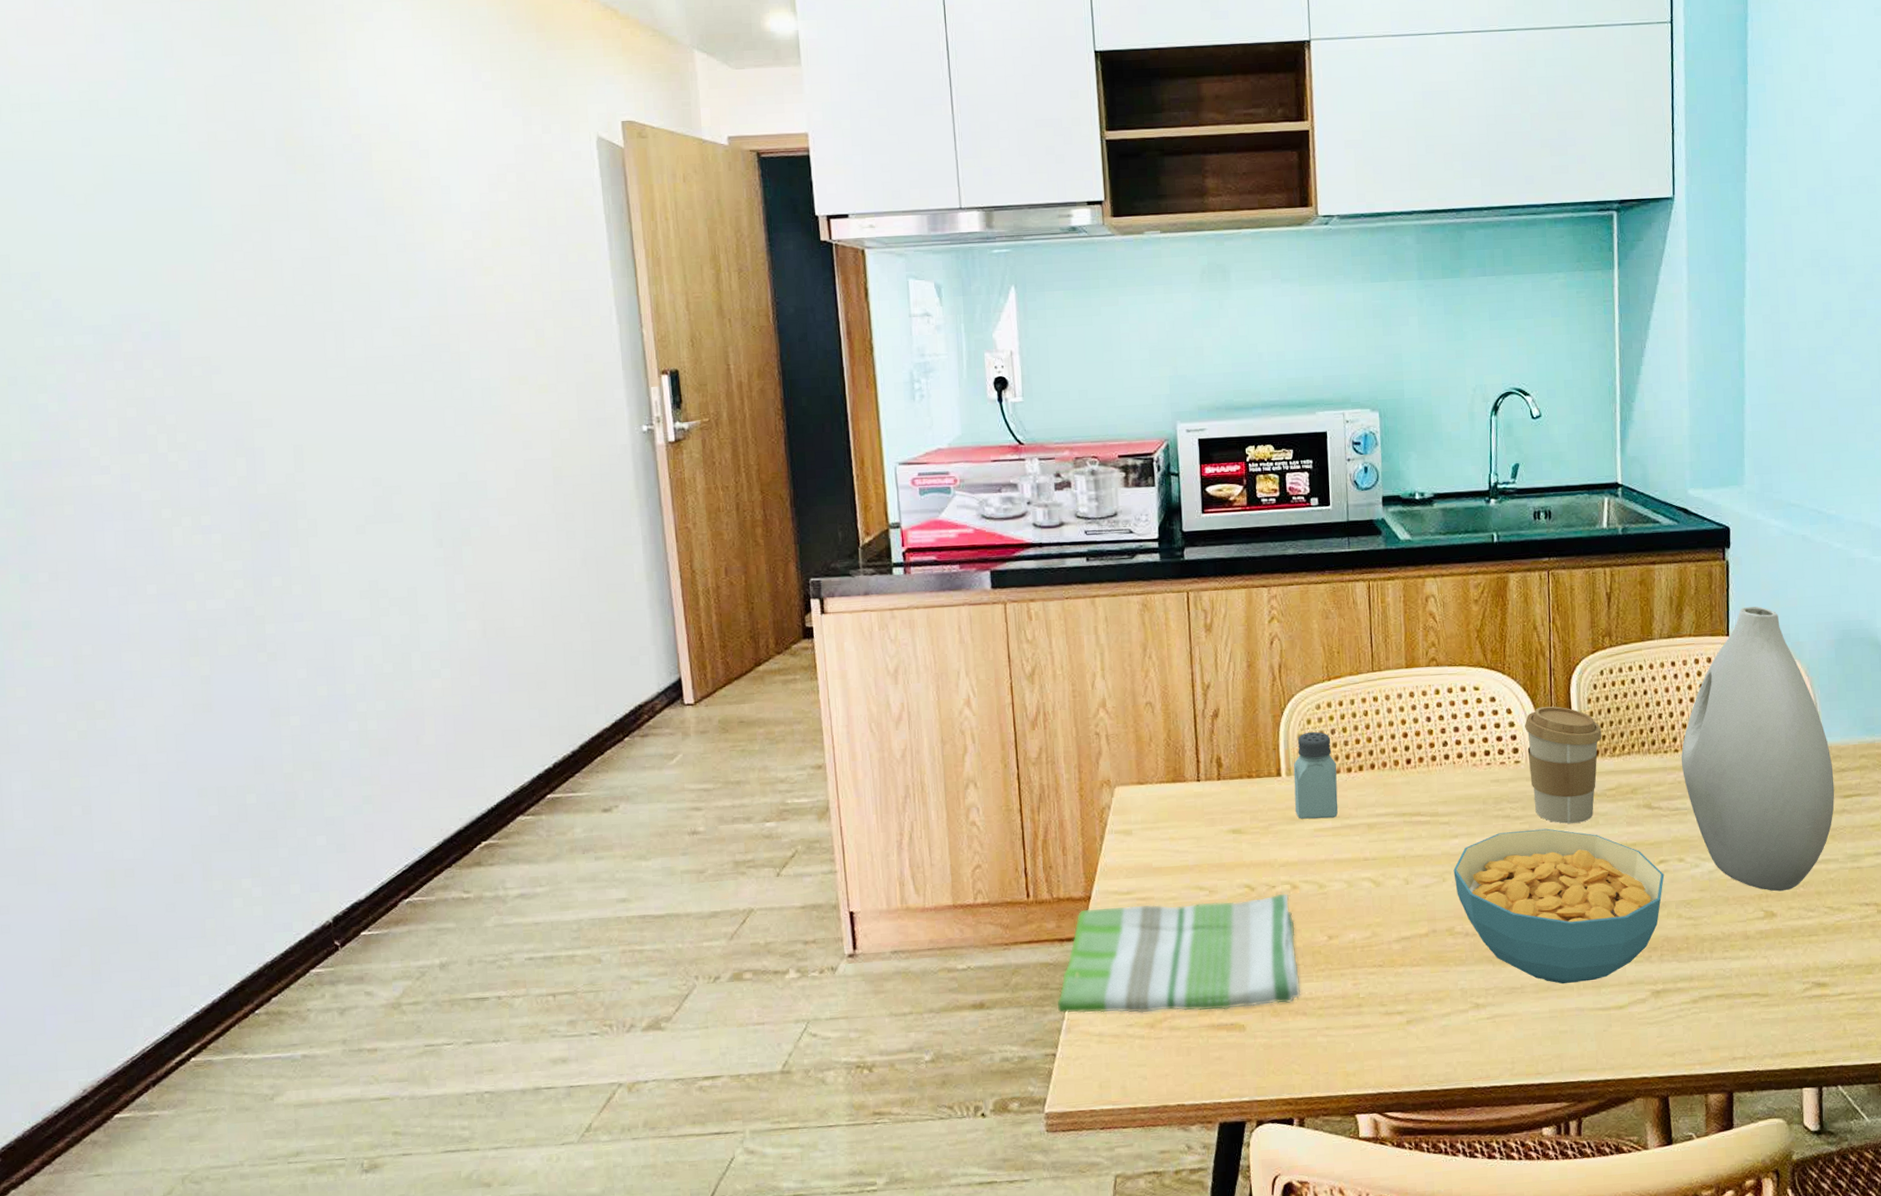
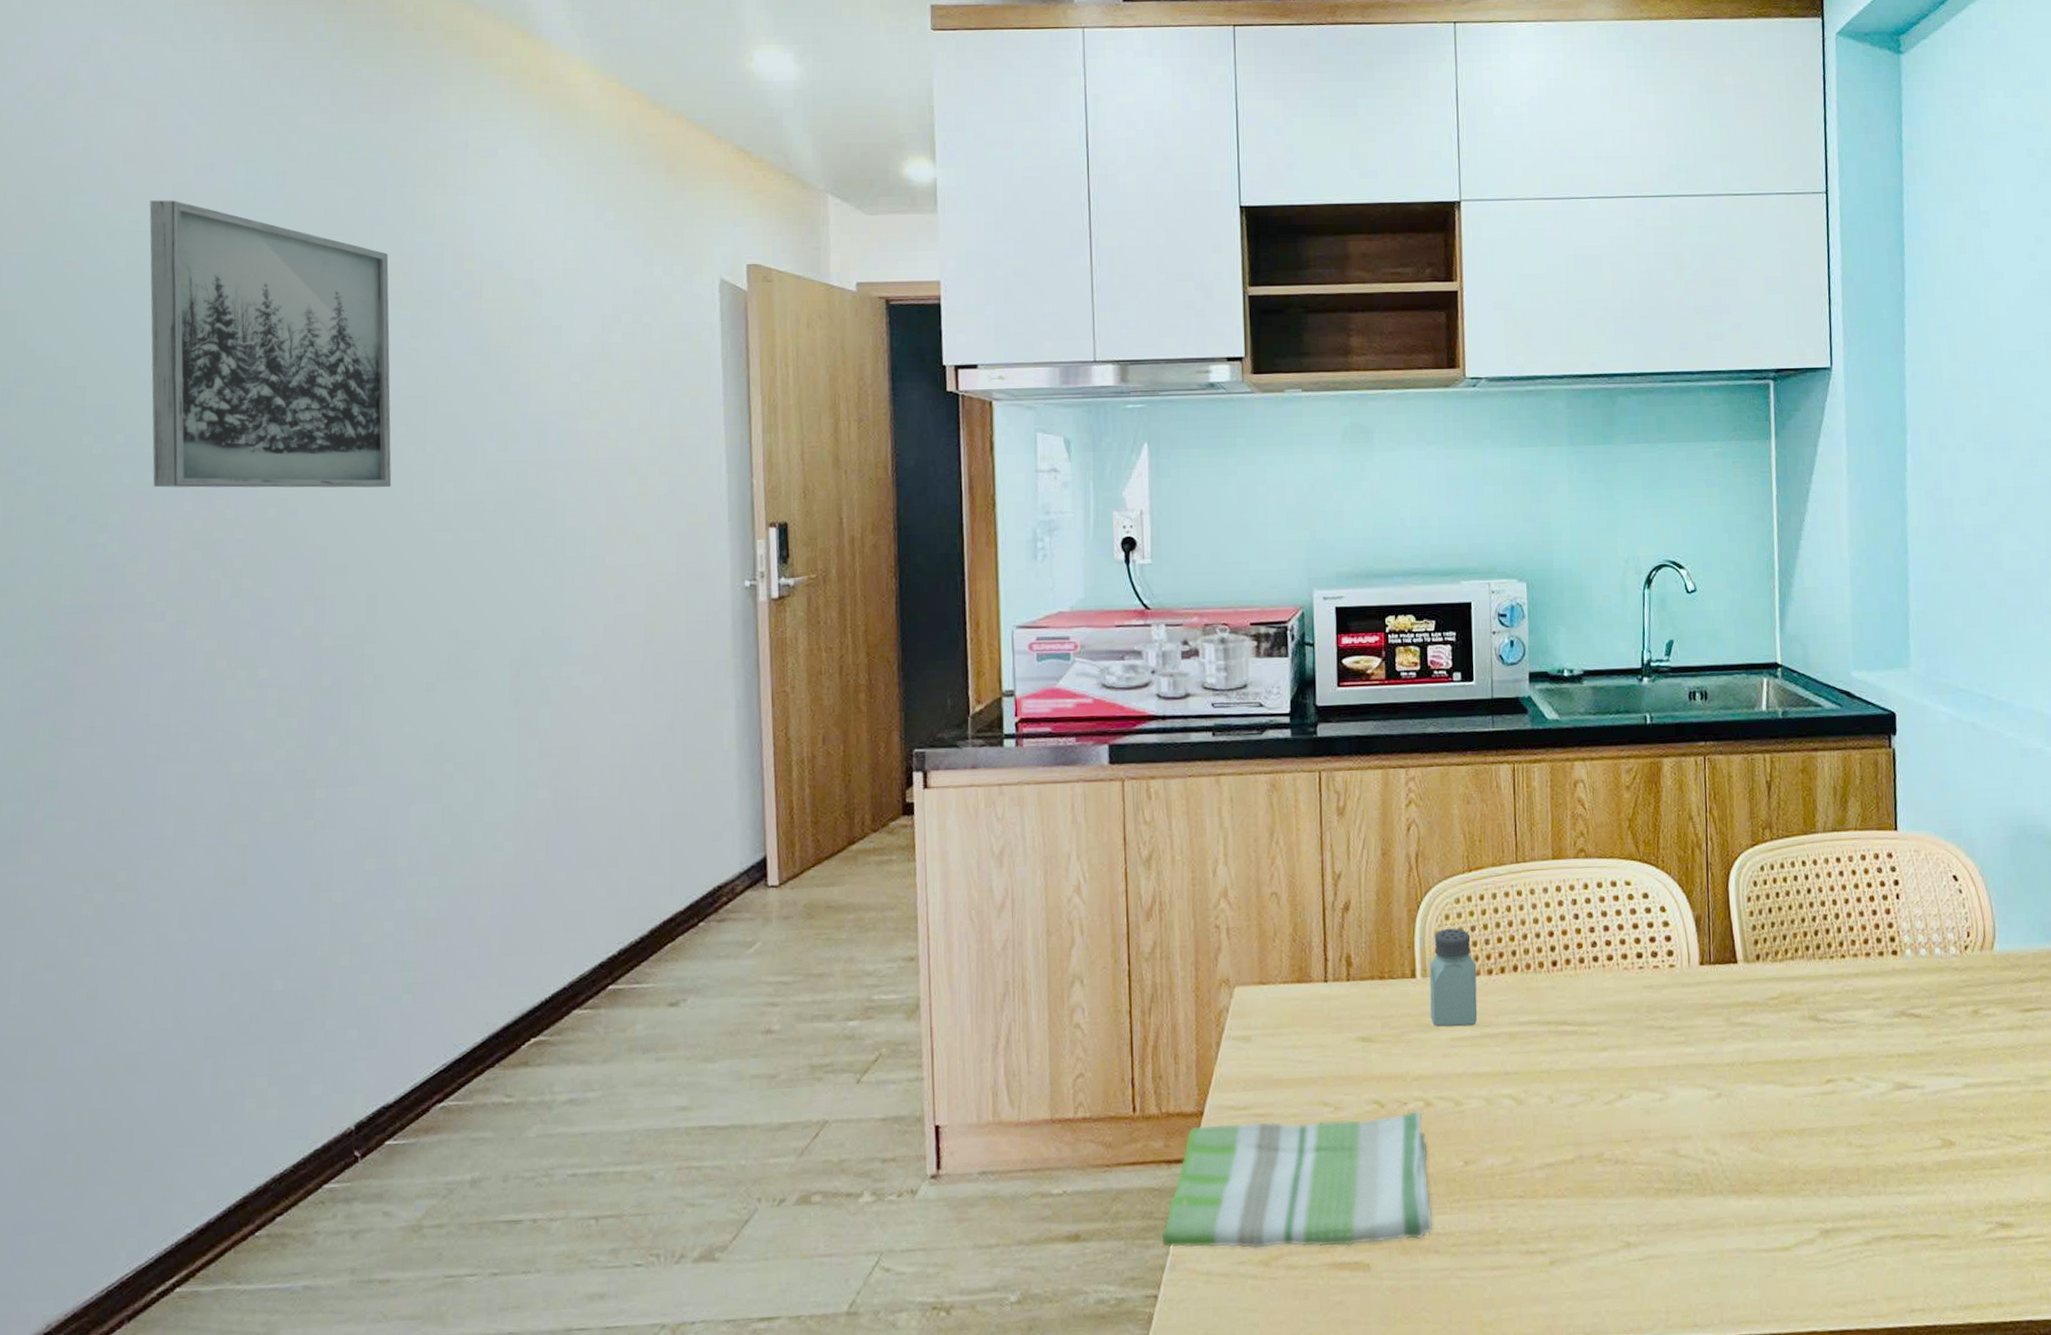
wall art: none [47,72,305,350] -> present [149,200,392,488]
cereal bowl: present [1453,828,1665,984] -> none [1602,1041,1833,1221]
coffee cup: present [1525,706,1602,824] -> none [1680,904,1763,1036]
vase: present [1681,606,1835,892] -> none [1848,799,2015,1117]

